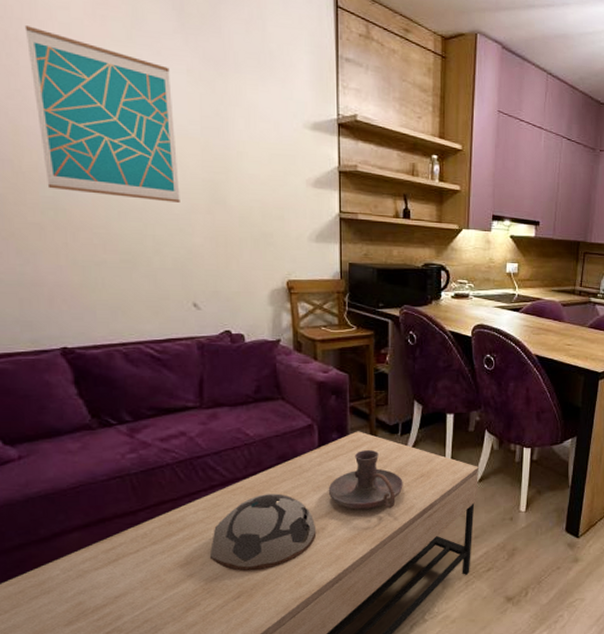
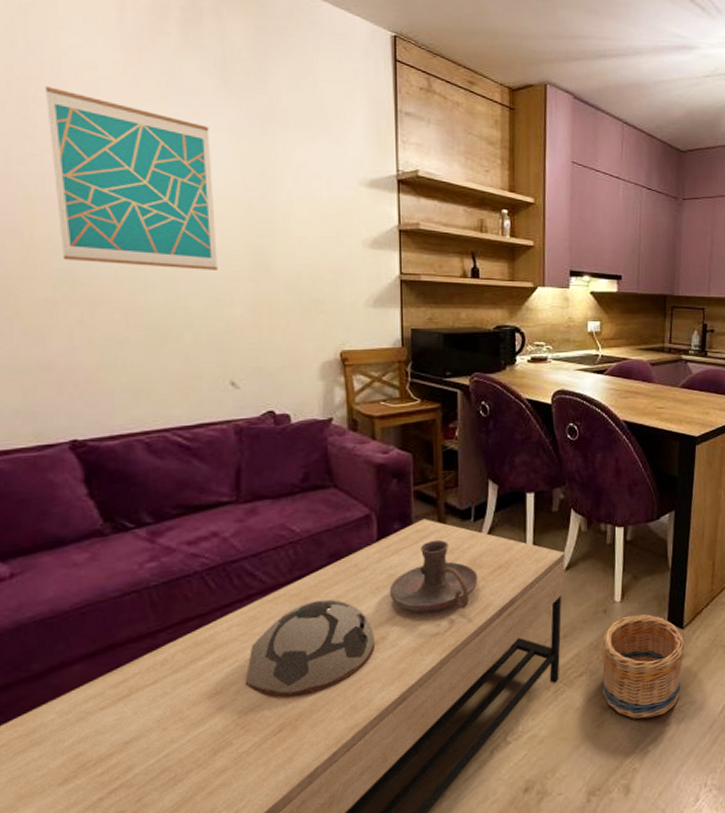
basket: none [505,523,578,609] -> present [601,614,684,719]

